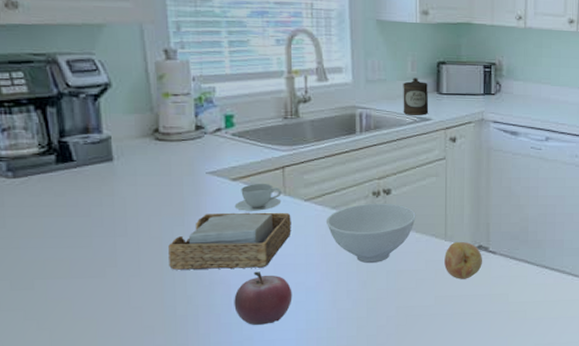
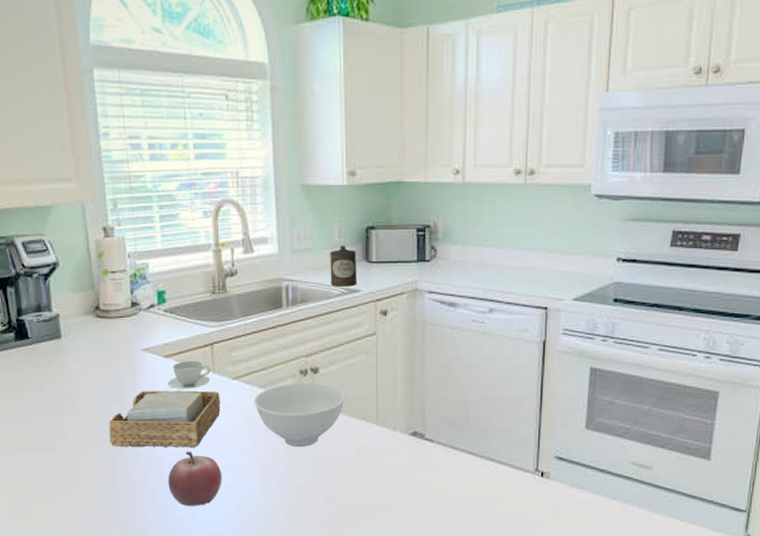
fruit: present [444,241,483,279] -> none [376,426,419,469]

